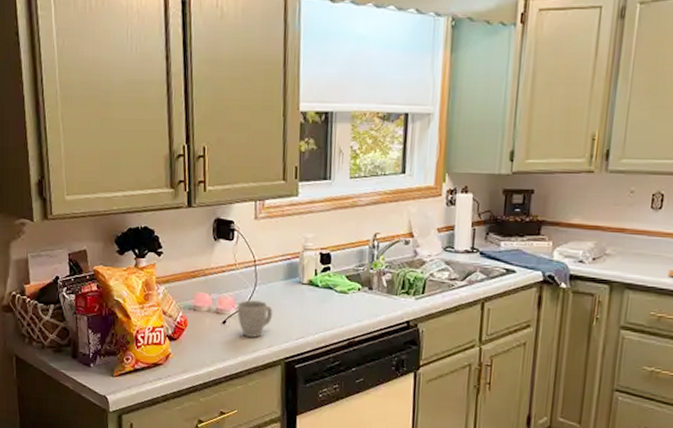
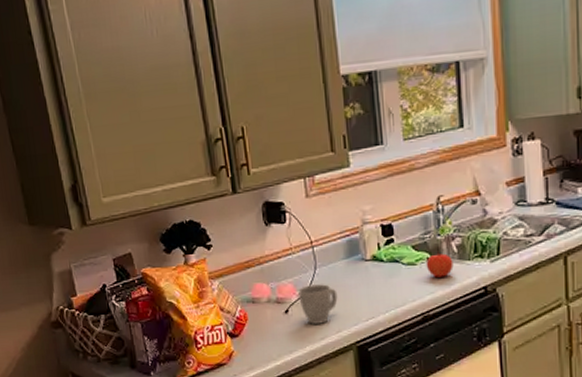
apple: none [356,283,382,308] -> present [426,251,454,278]

